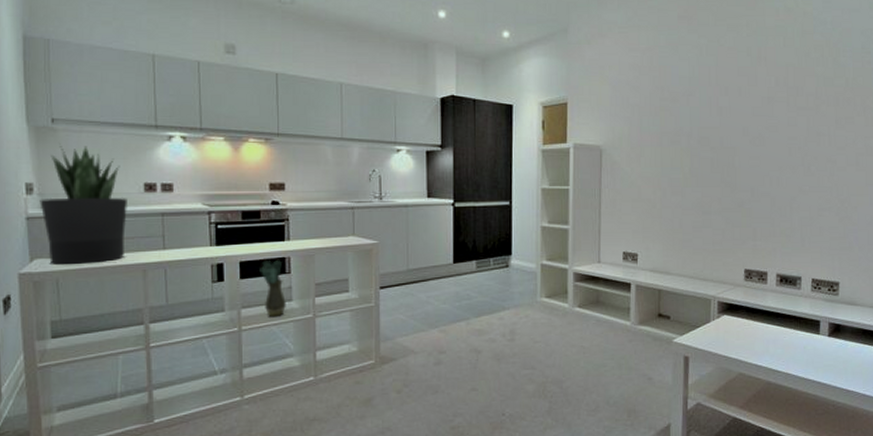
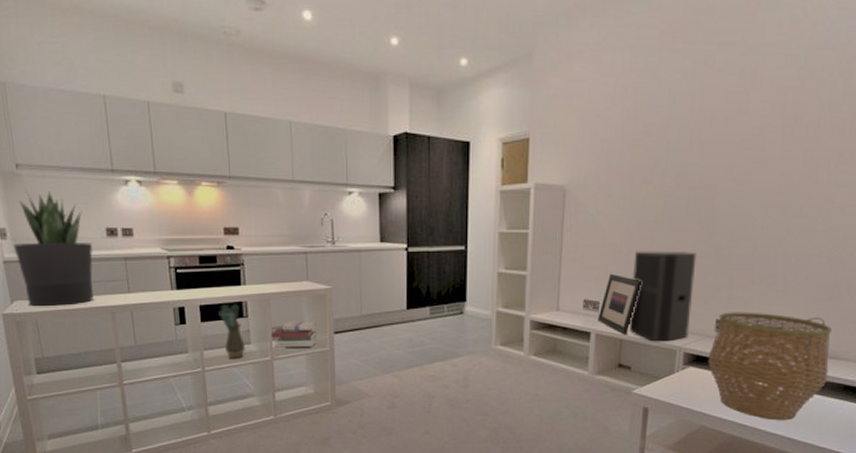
books: none [314,276,362,305] -> present [271,321,317,349]
picture frame: none [637,227,675,286] -> present [597,273,641,335]
speaker: none [666,205,723,292] -> present [628,250,697,342]
basket: none [740,262,848,365] -> present [708,312,833,421]

